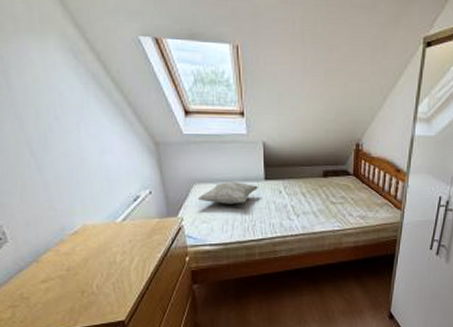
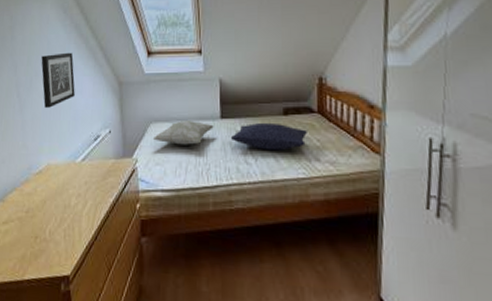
wall art: none [53,106,104,168] -> present [41,52,75,108]
pillow: none [275,183,343,208] -> present [231,122,307,151]

